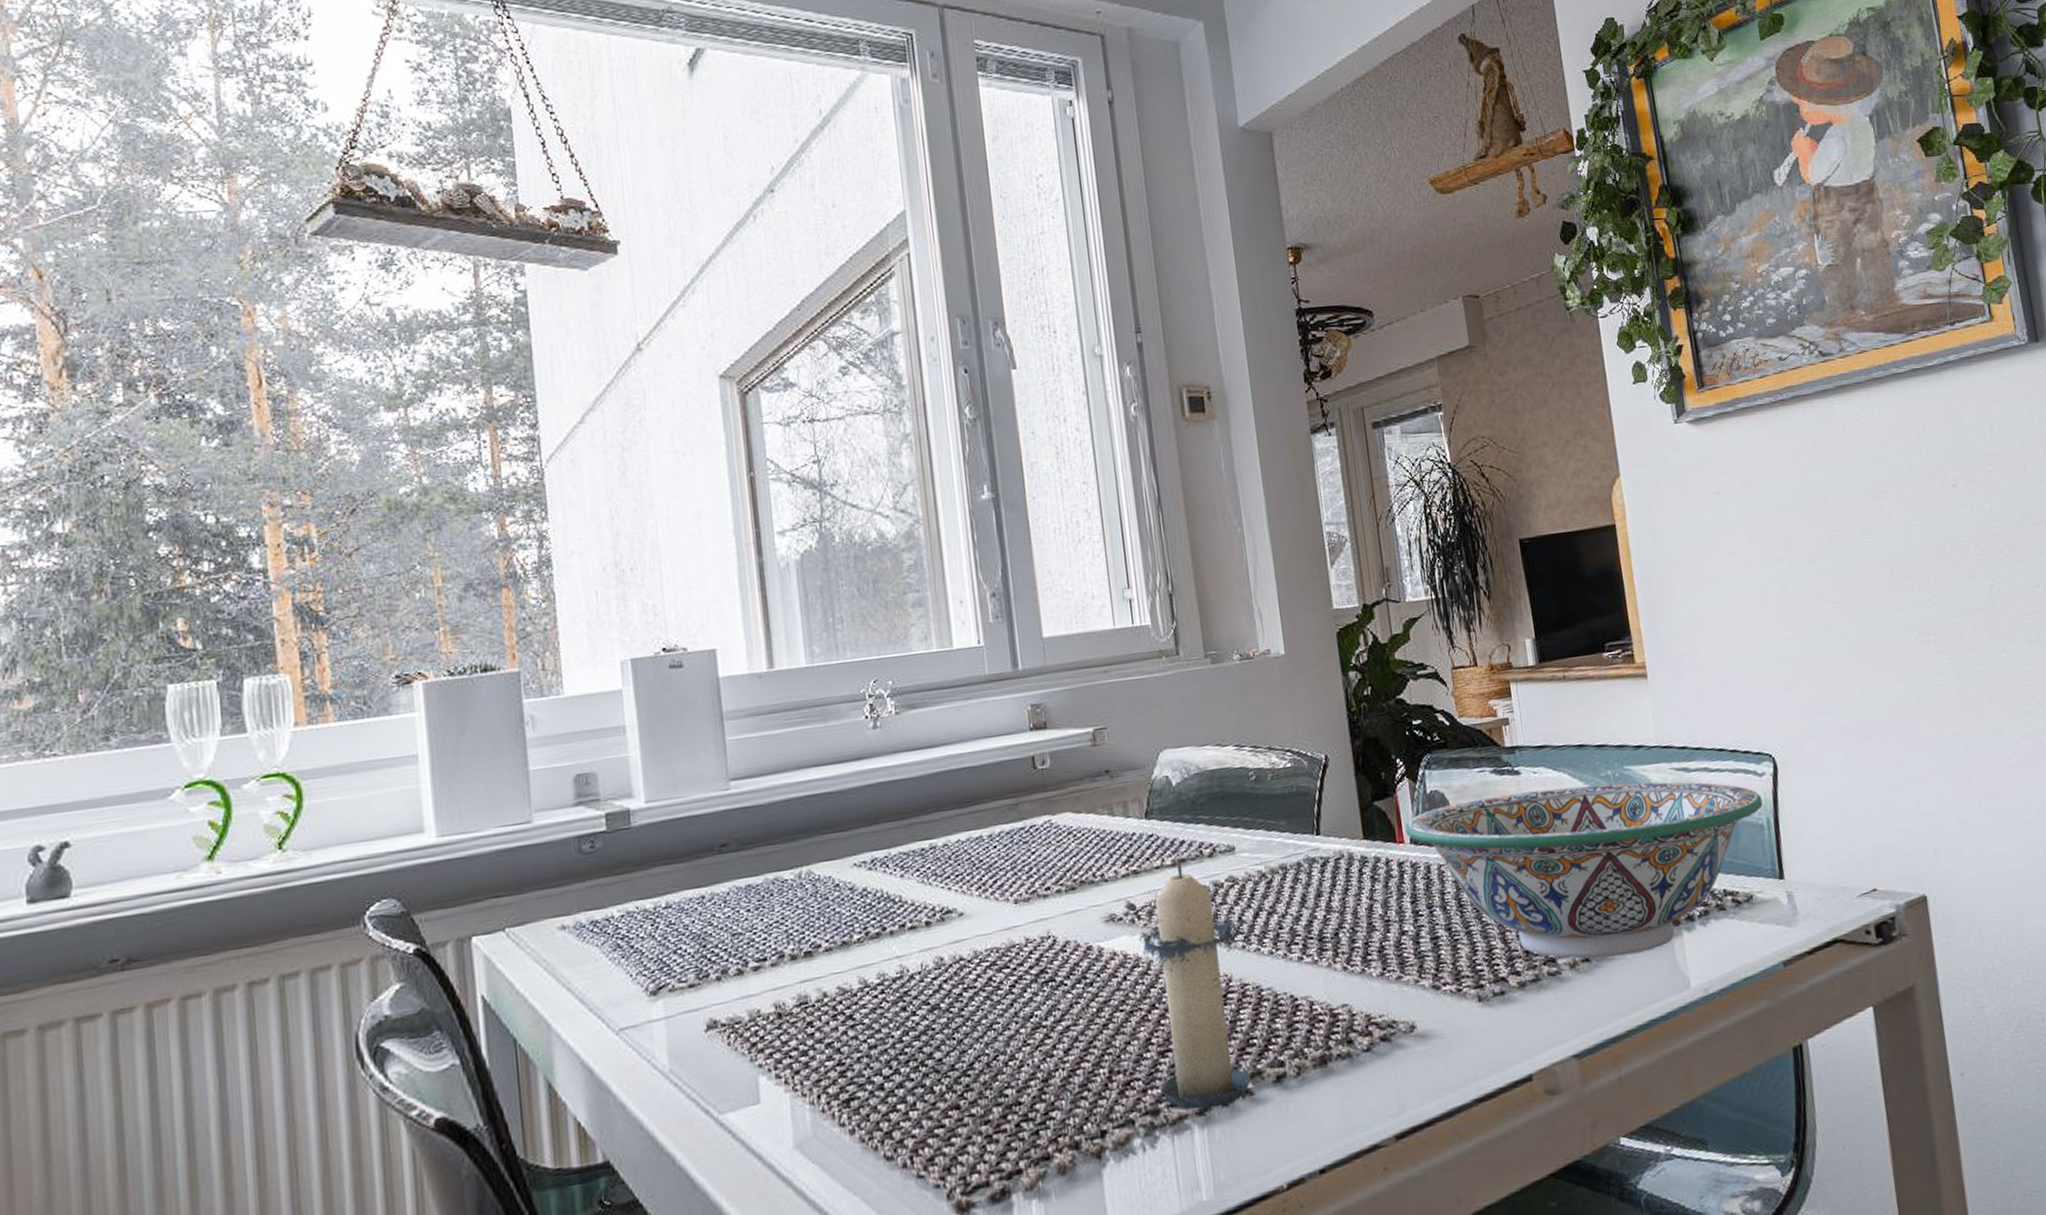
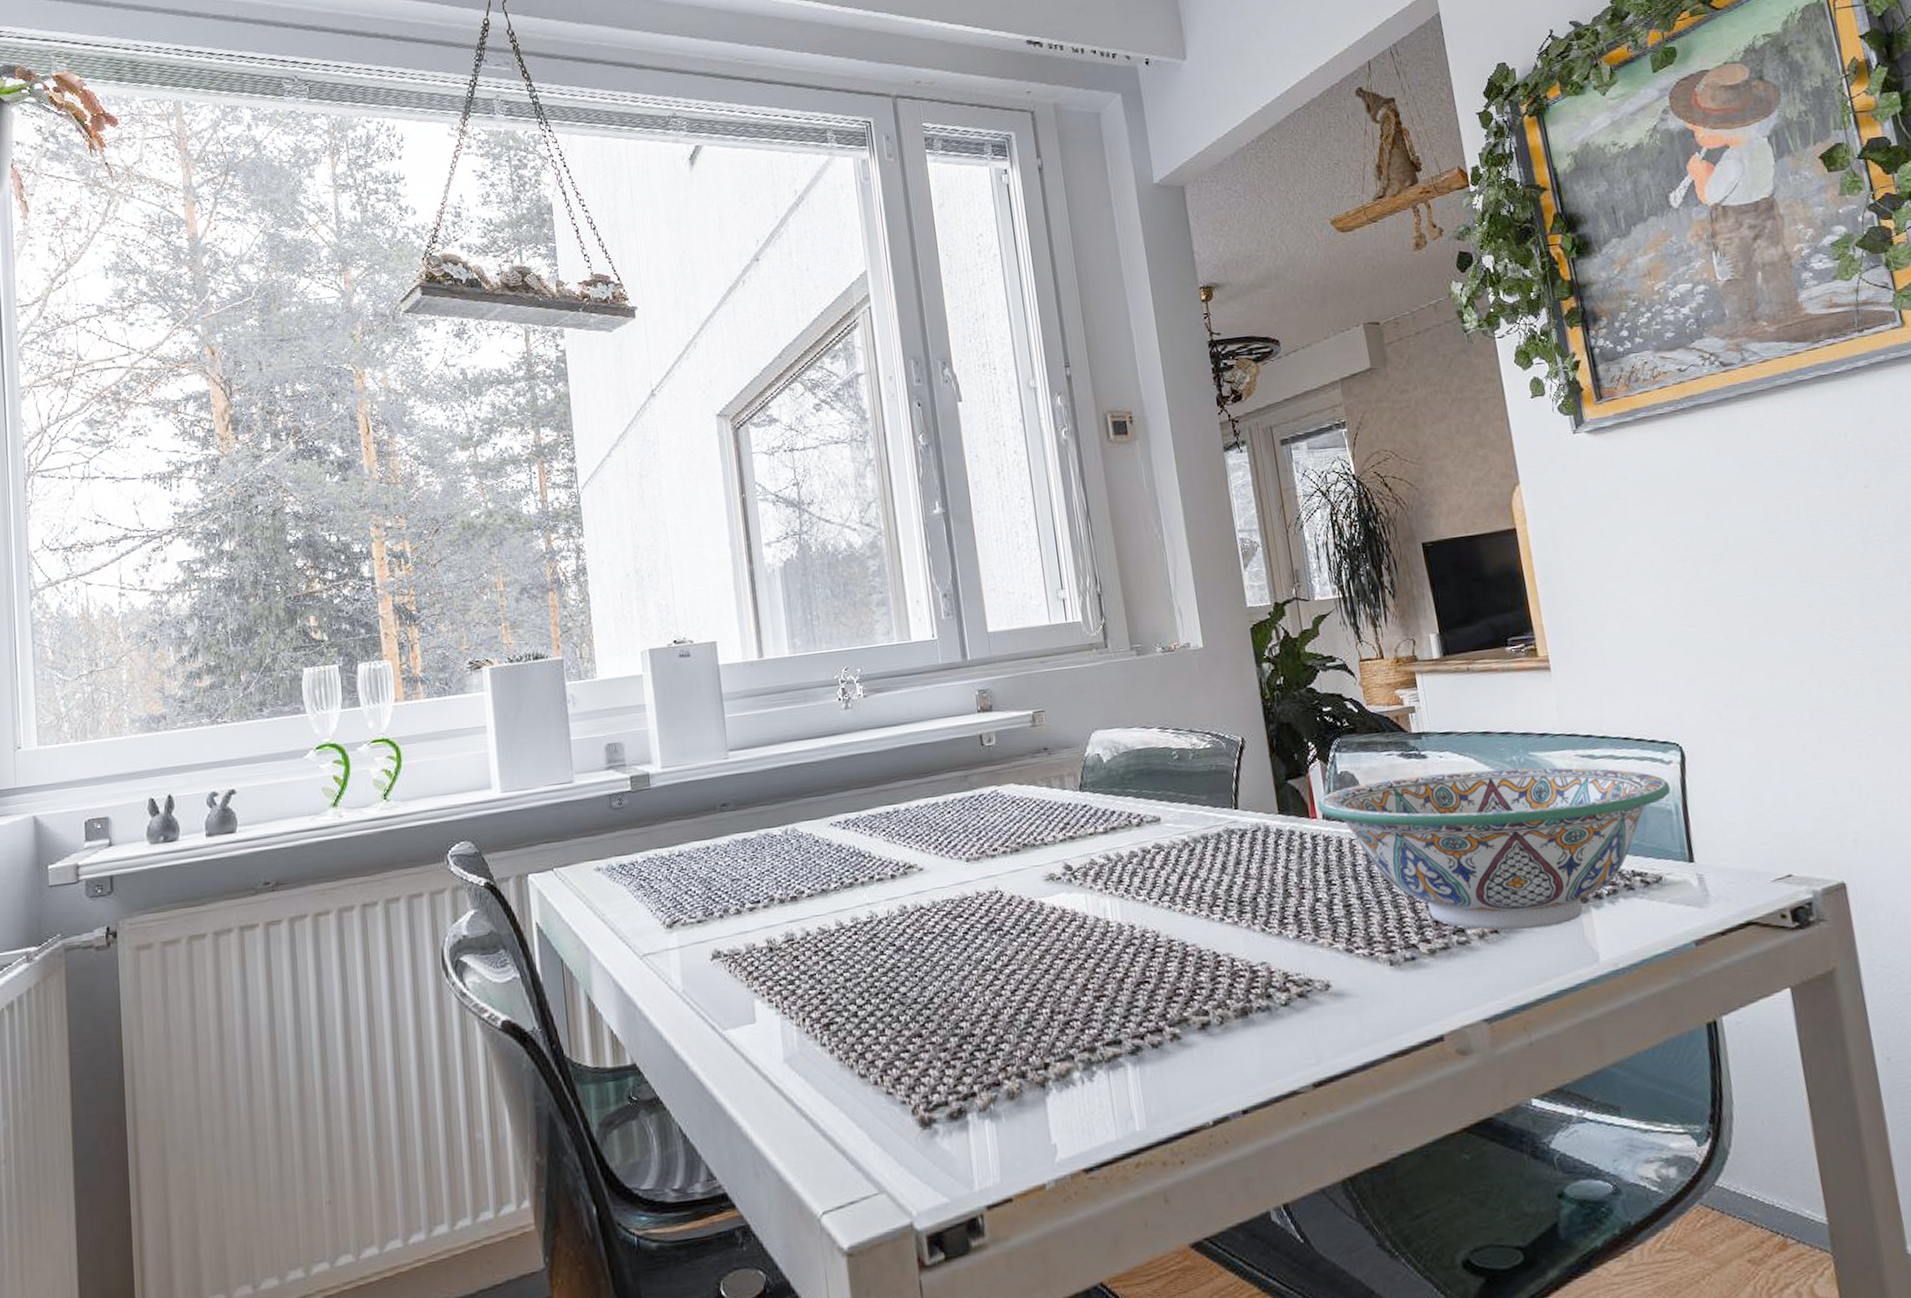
candle: present [1138,858,1251,1110] -> none [1075,826,1178,1050]

